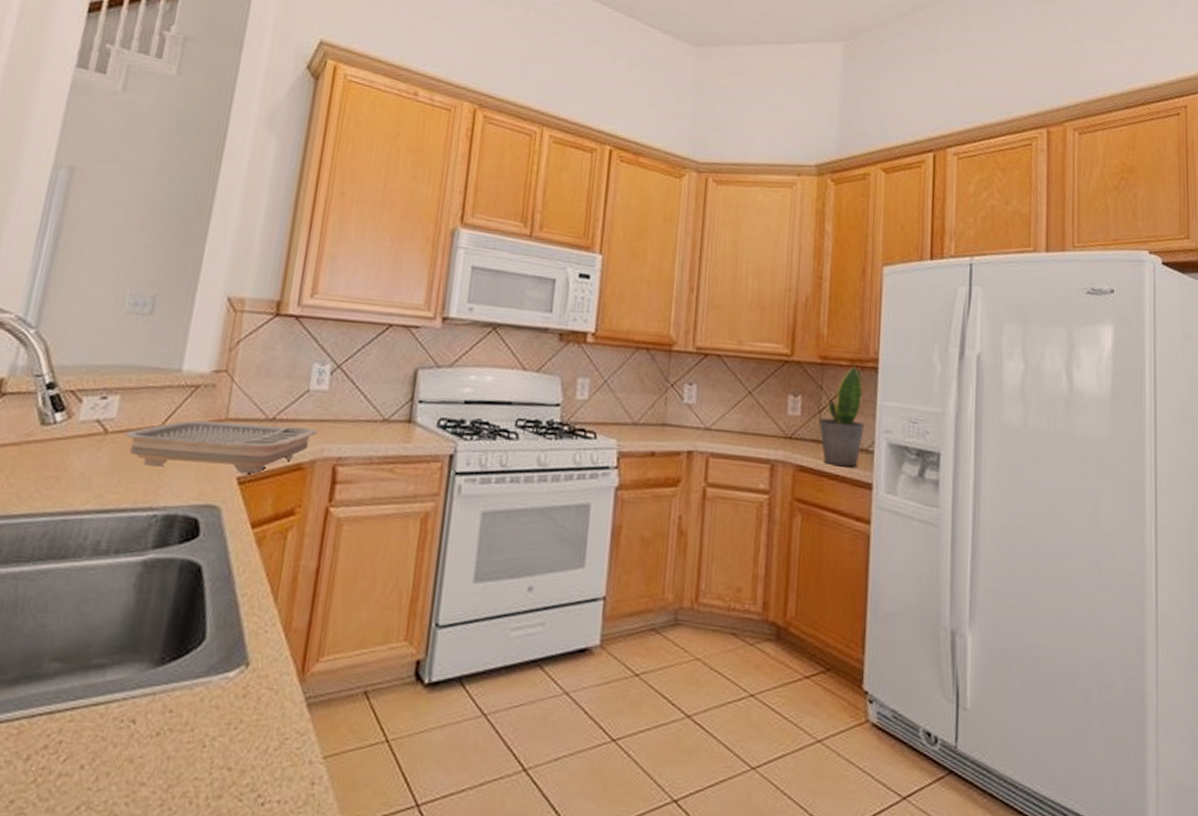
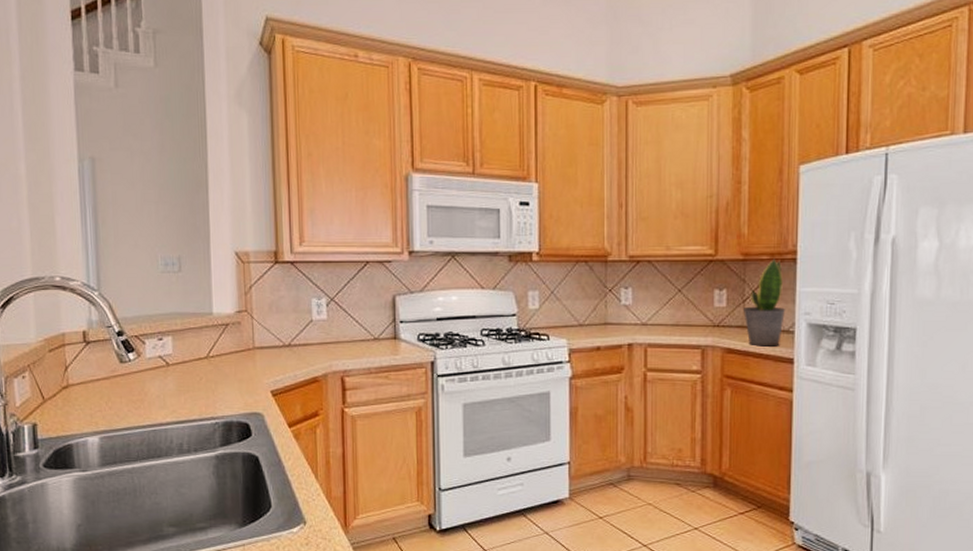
dish rack: present [125,420,318,474] -> none [182,349,325,387]

